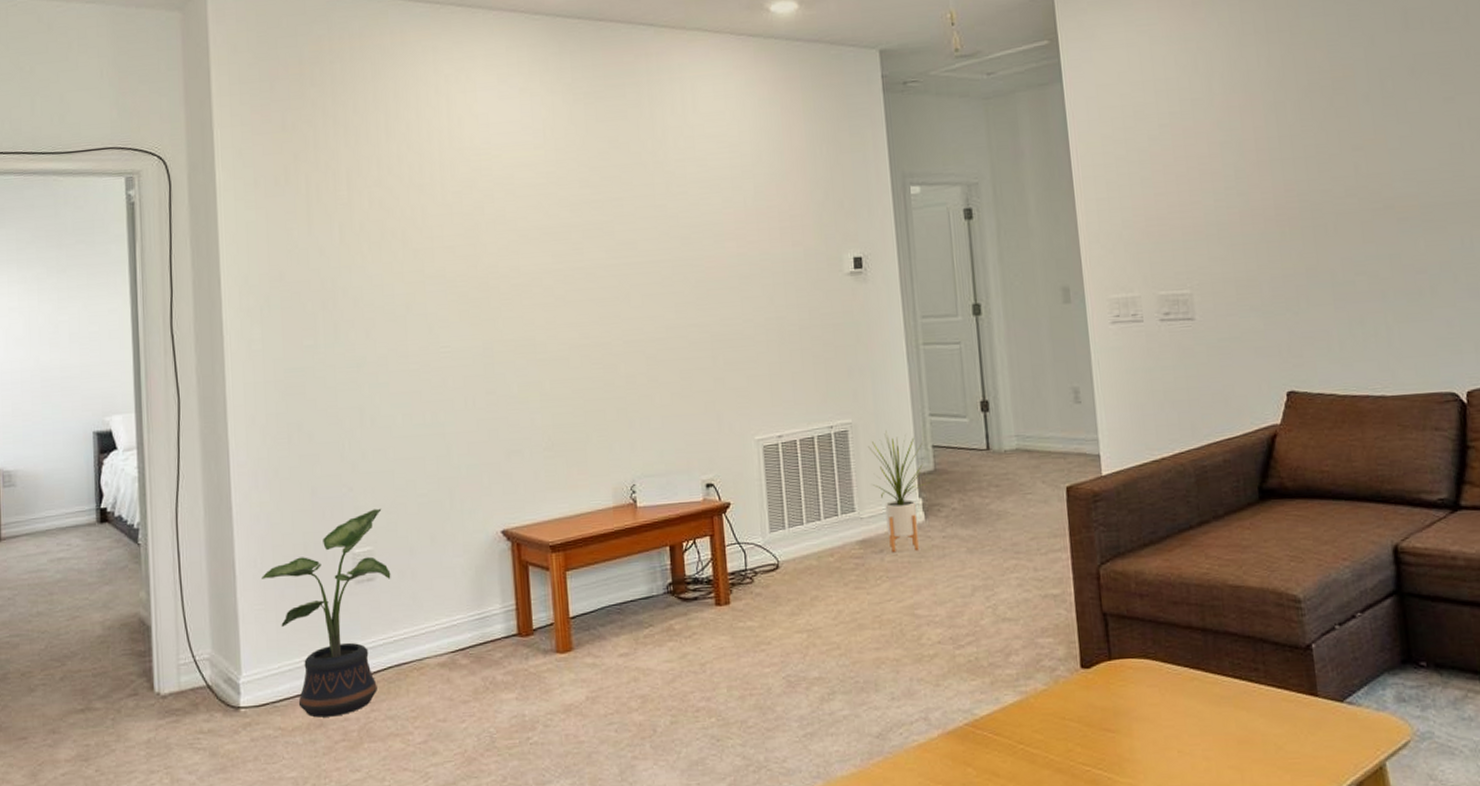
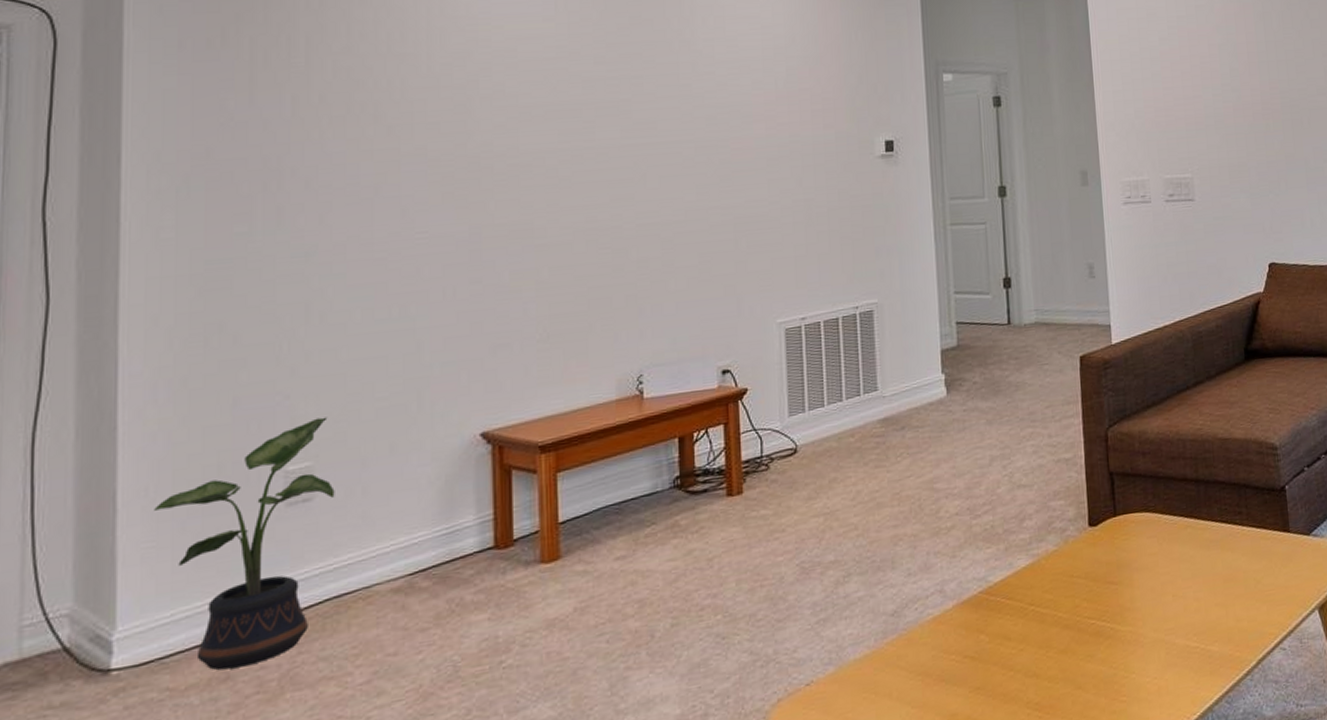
house plant: present [868,430,930,553] -> none [893,309,953,429]

